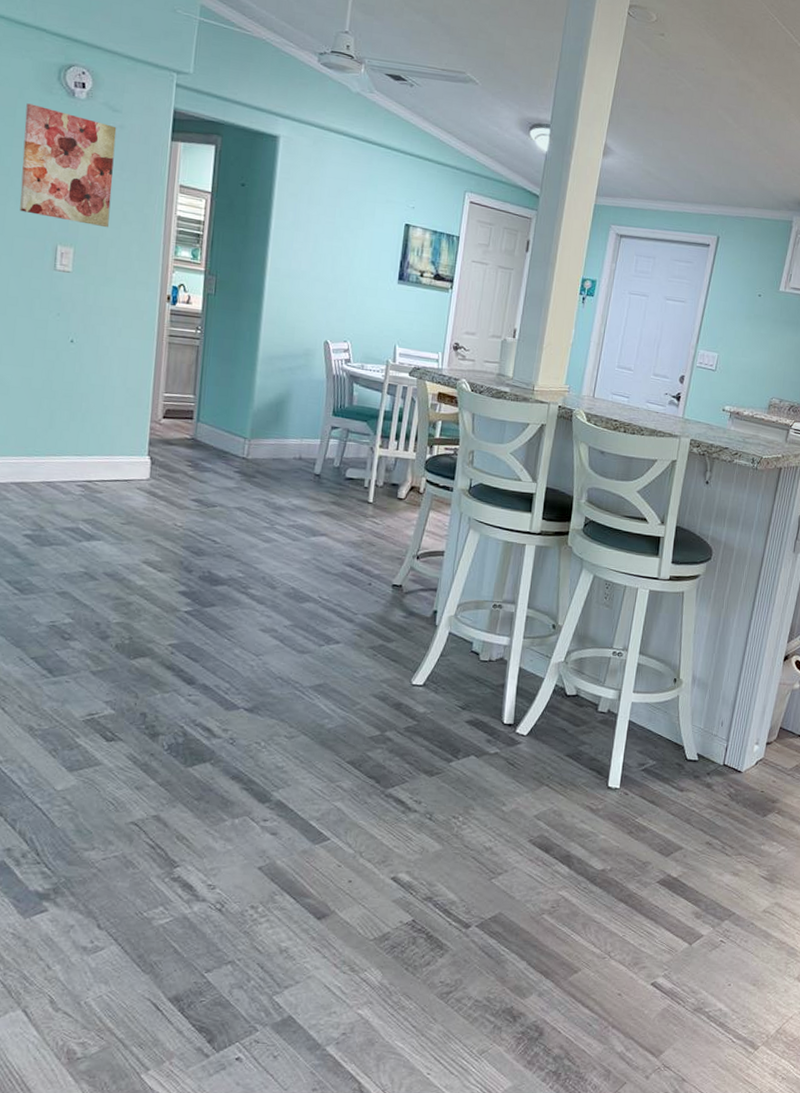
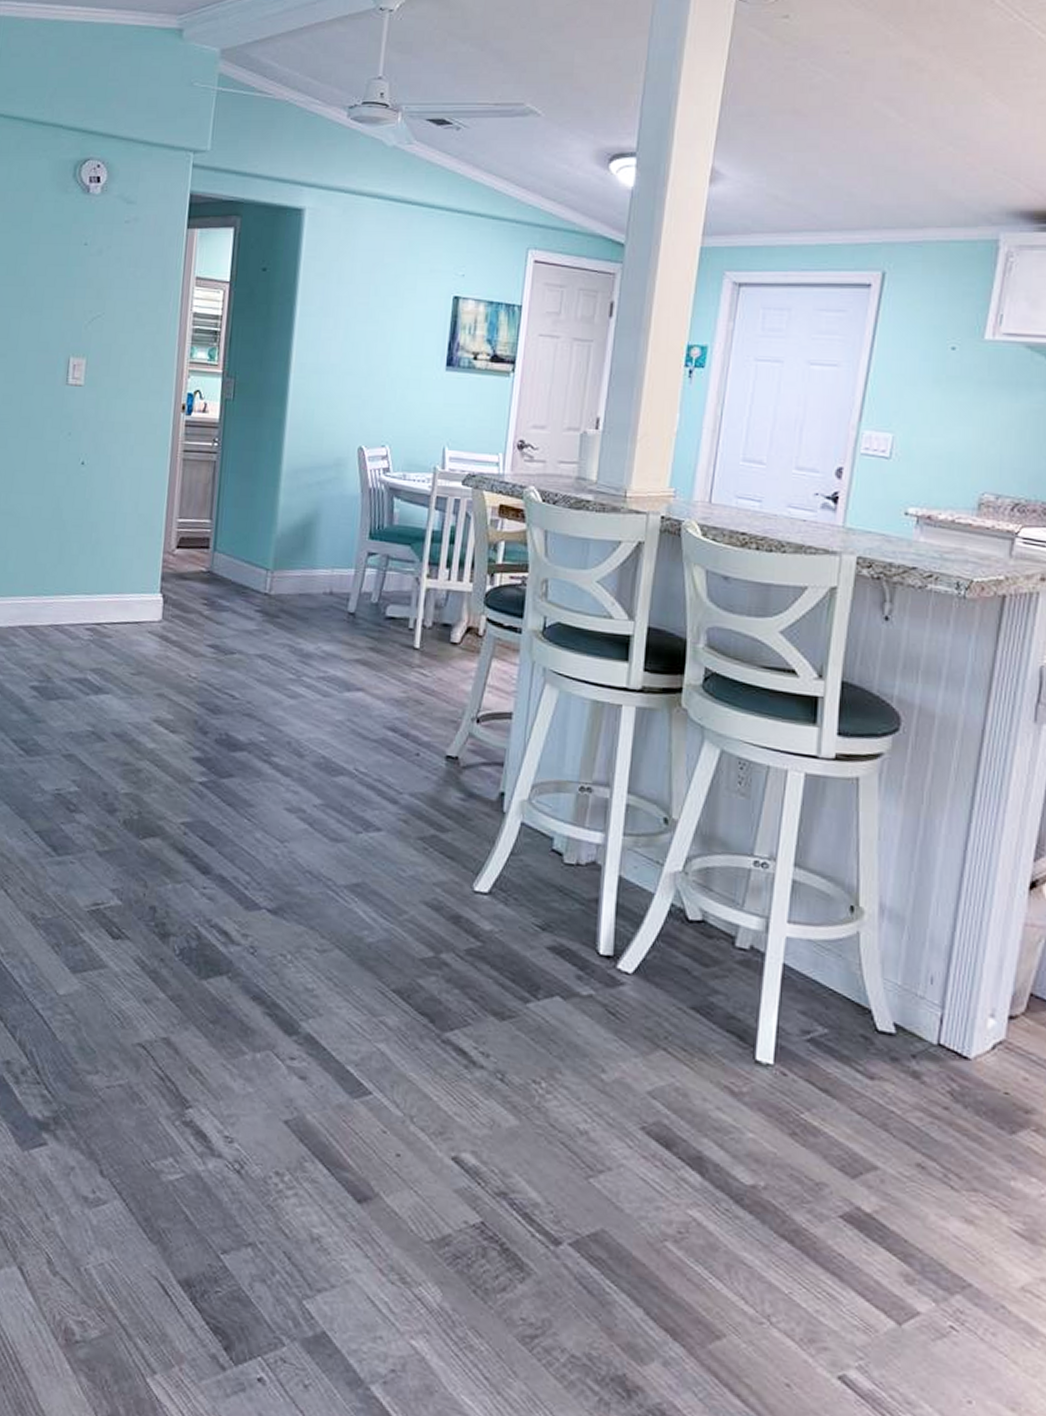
wall art: present [20,103,117,228] -> none [34,206,131,333]

